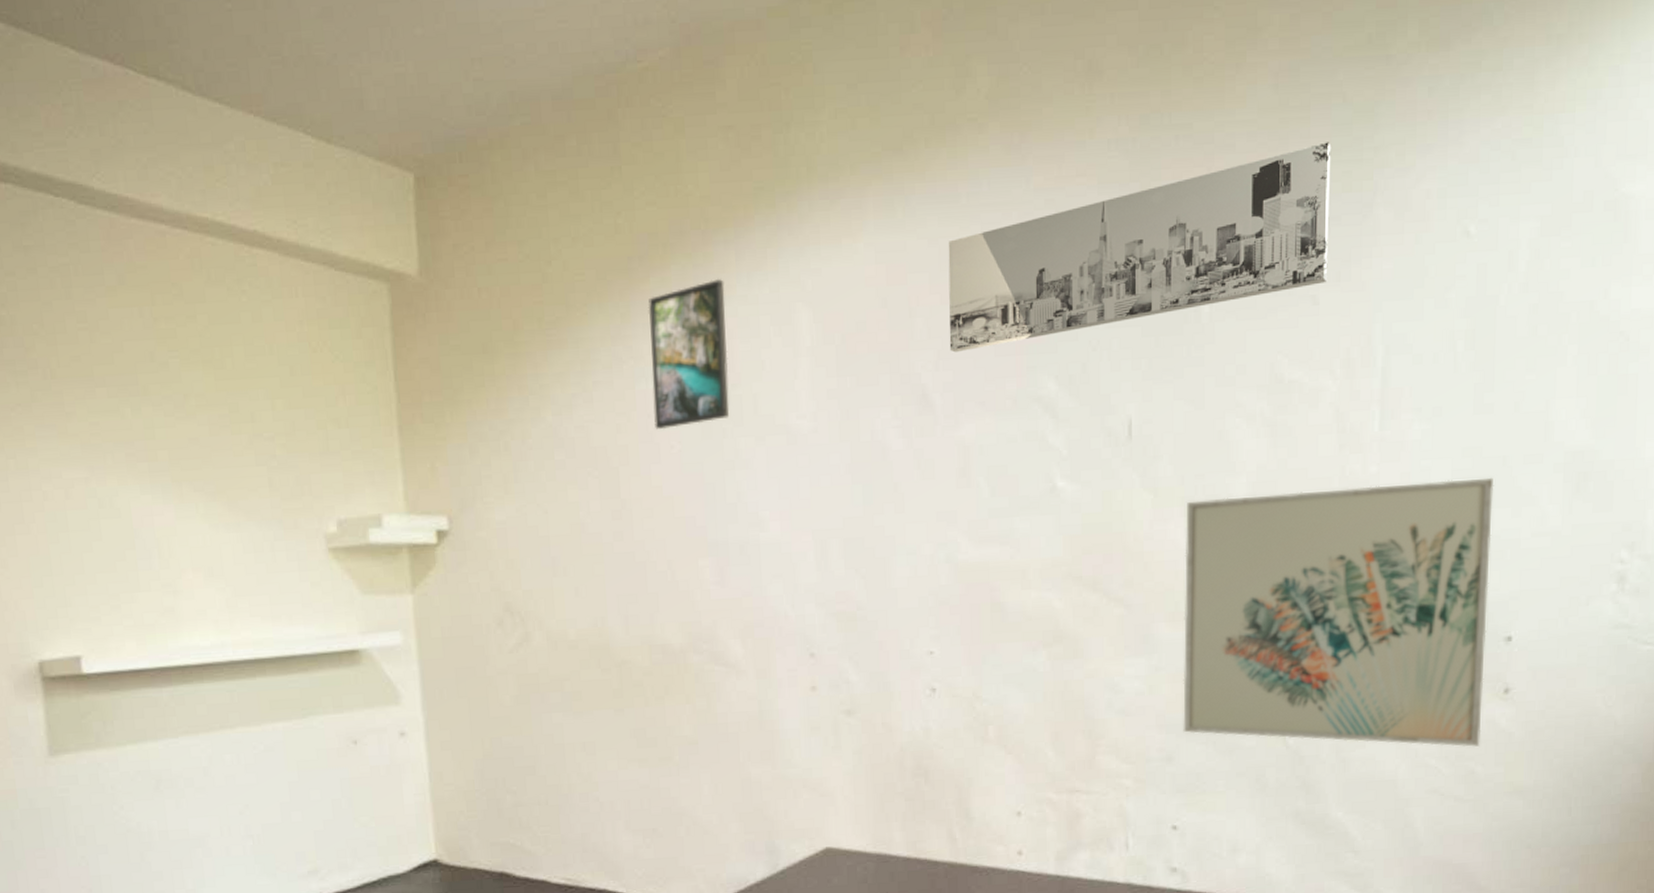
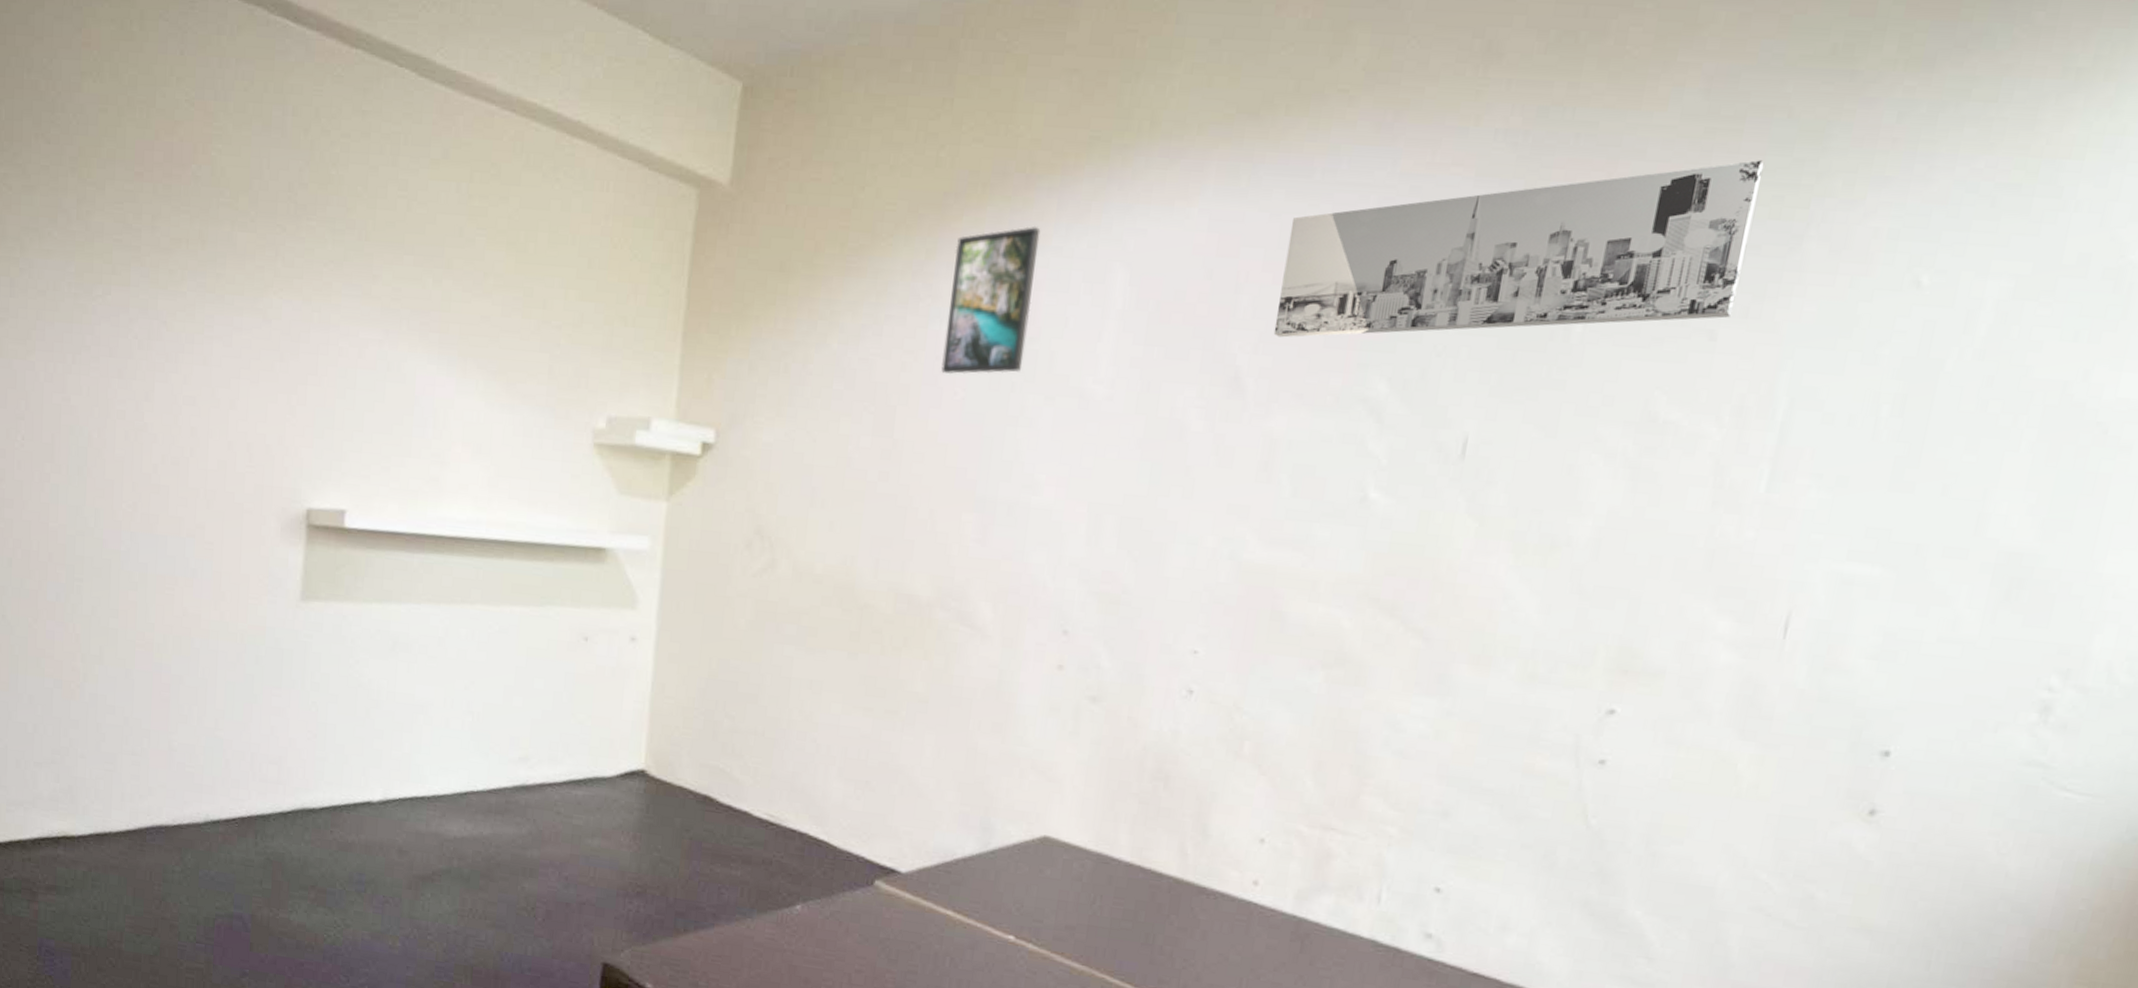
wall art: present [1183,477,1494,747] -> none [1467,537,1900,869]

